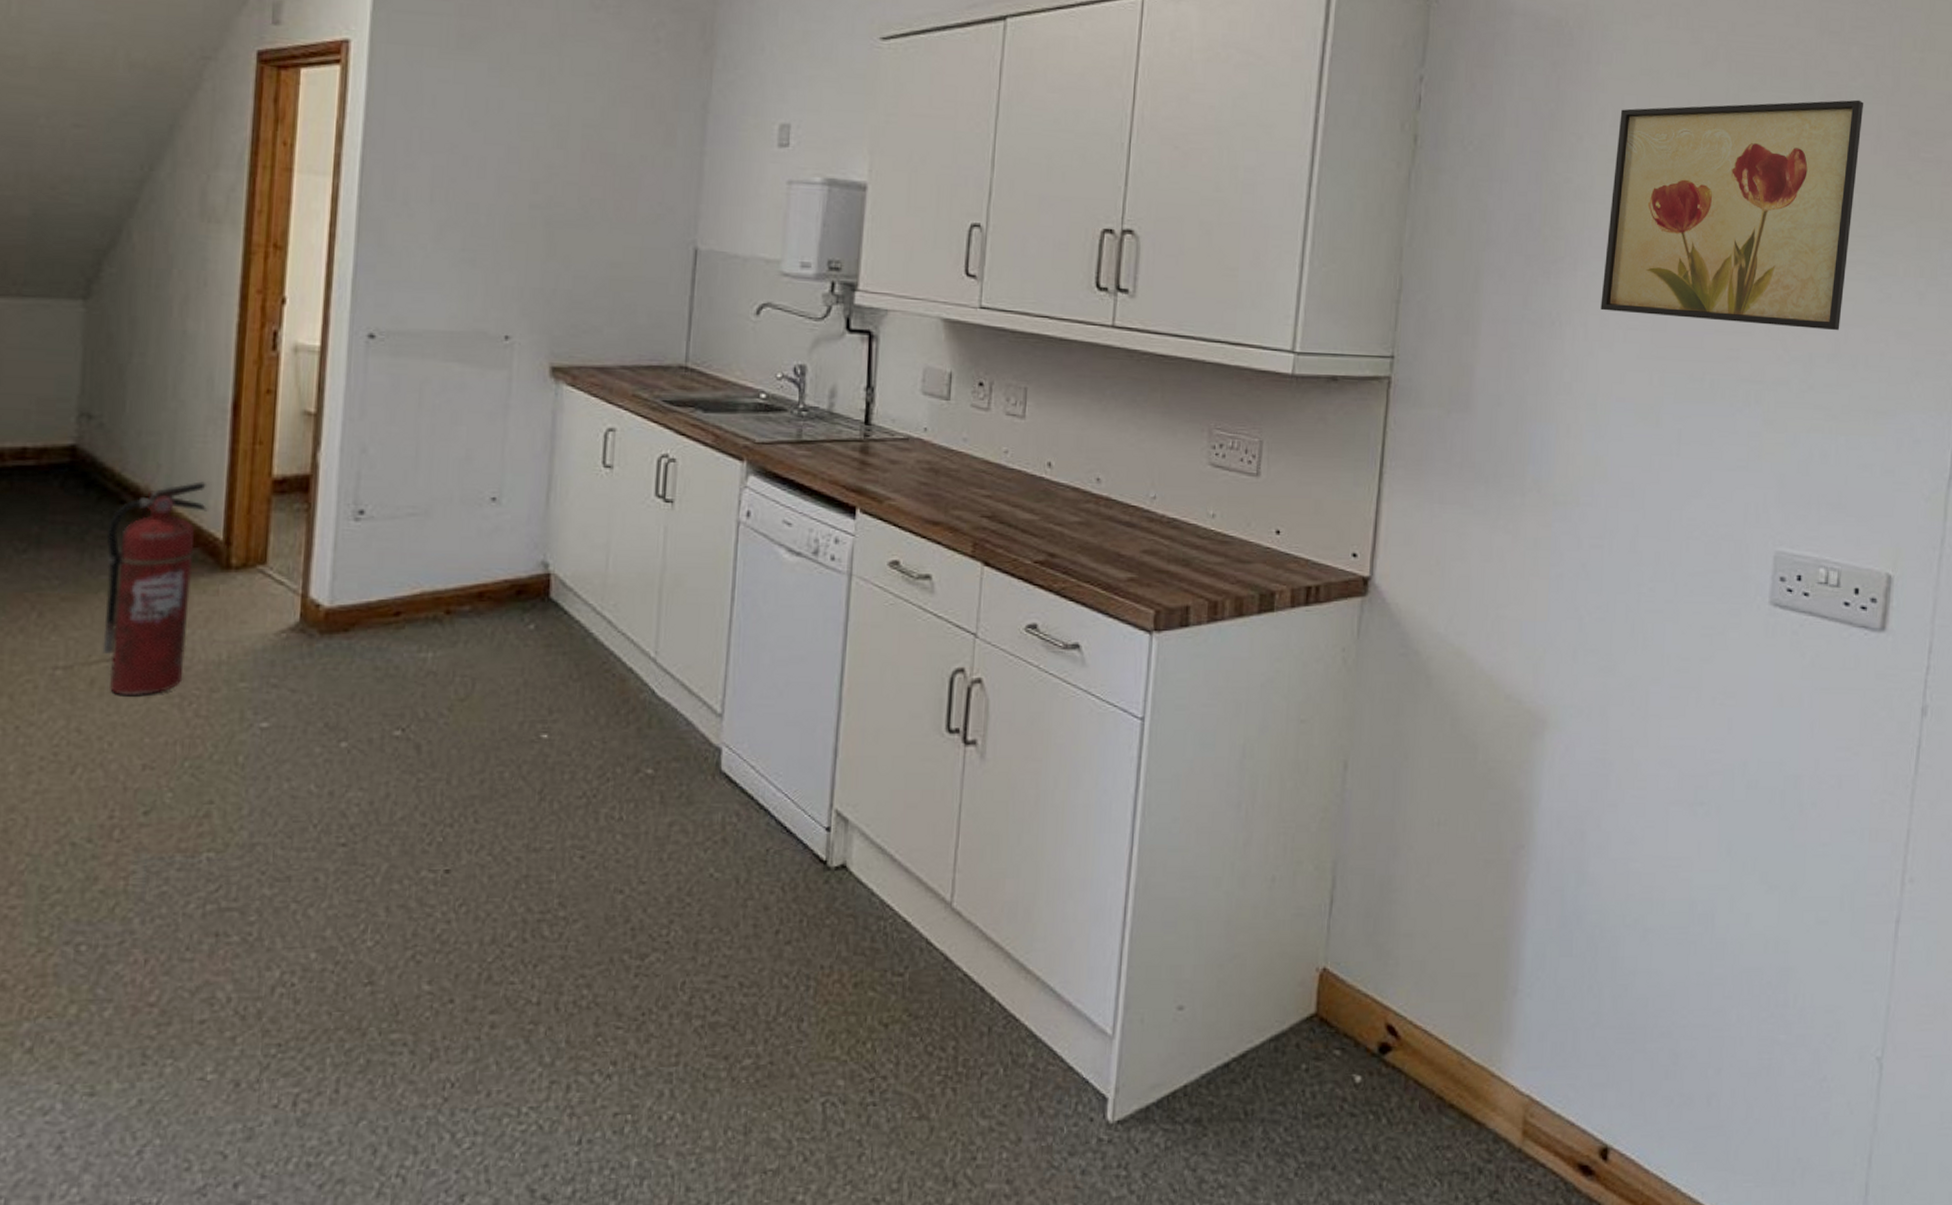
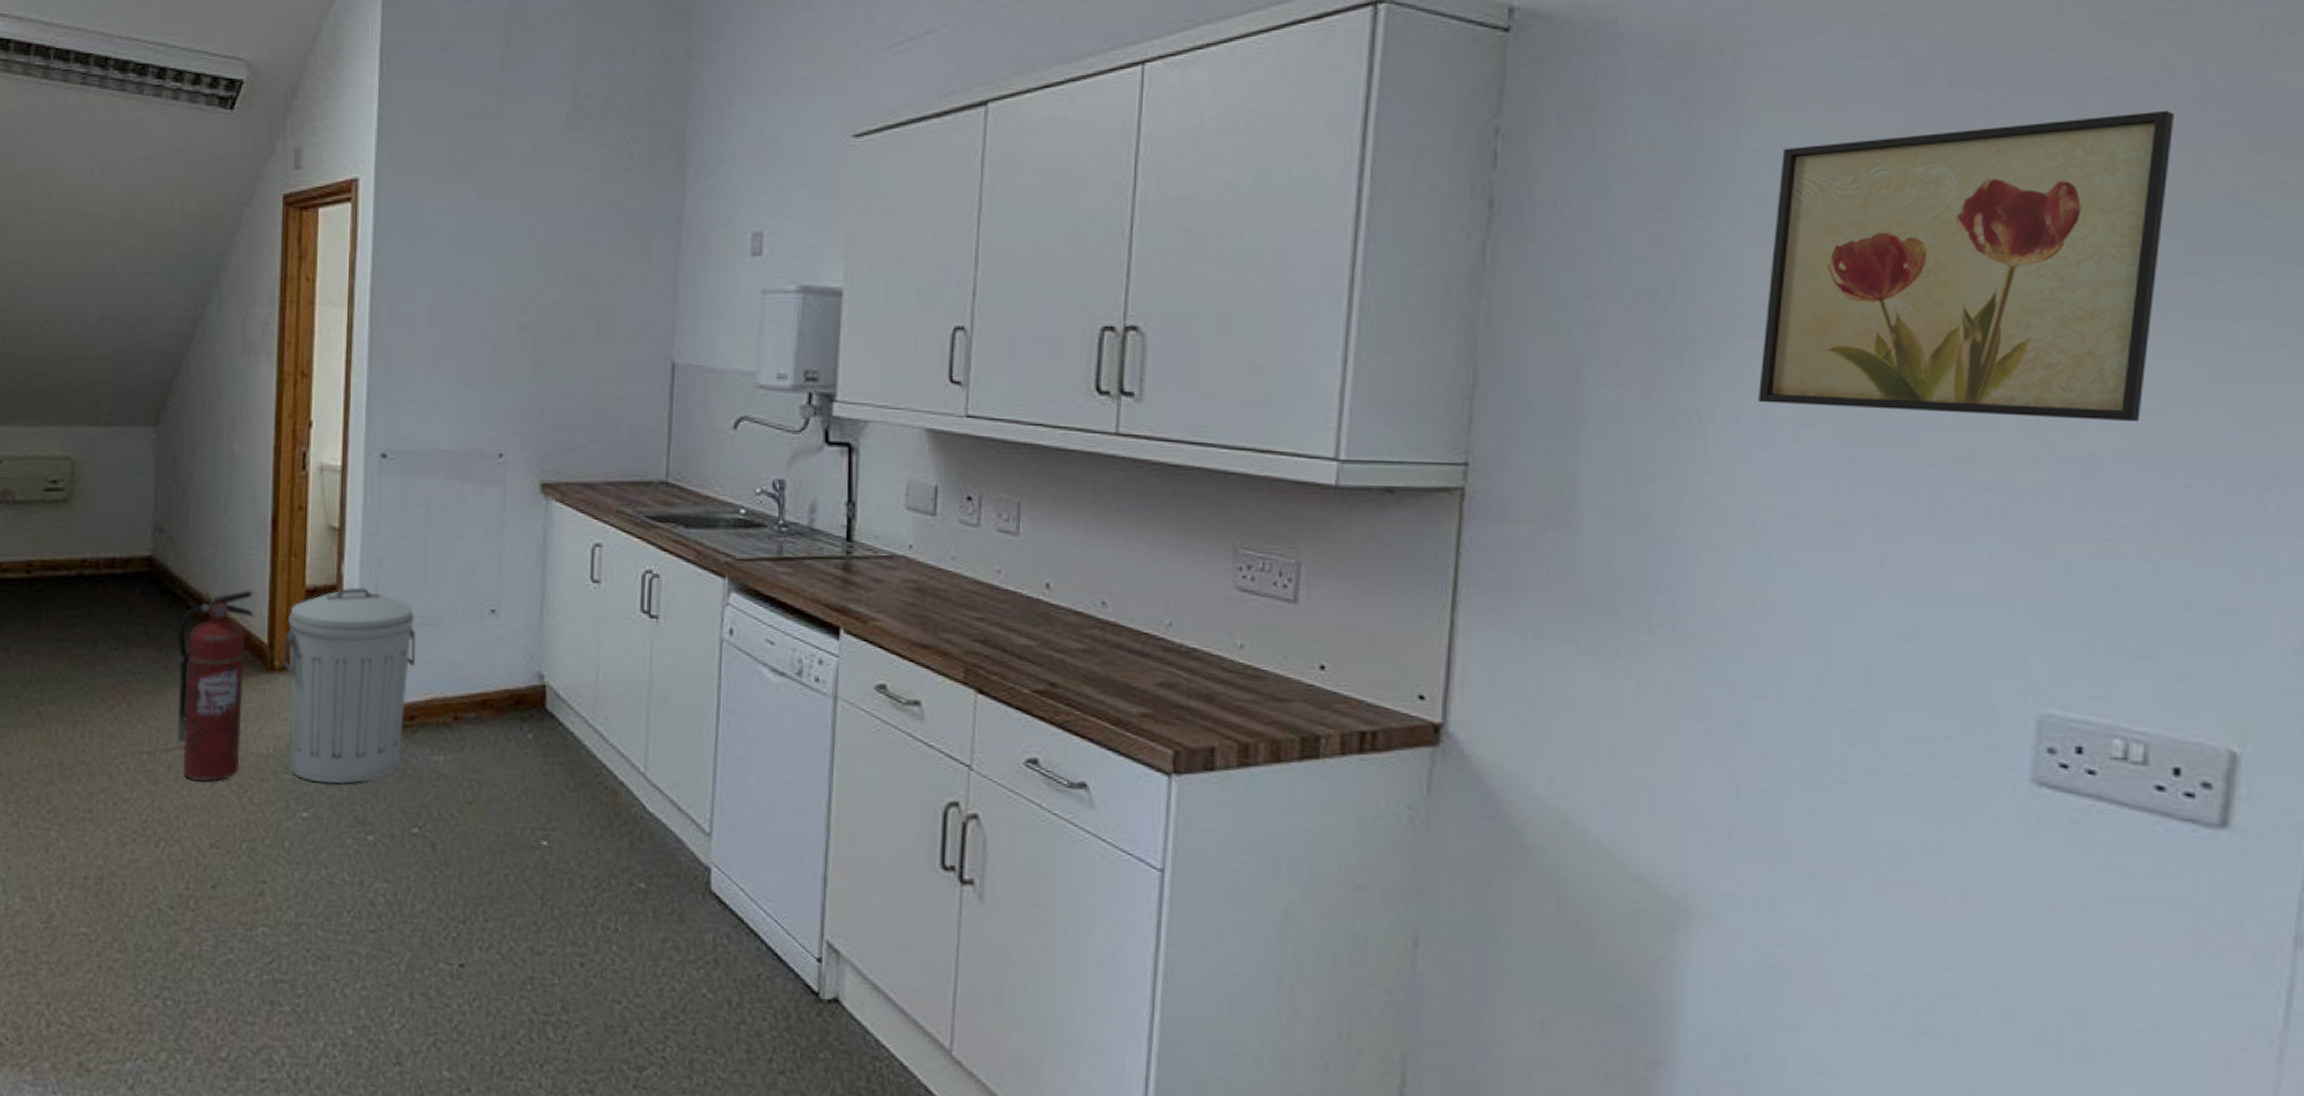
trash can: none [242,476,404,689] -> present [283,587,416,784]

